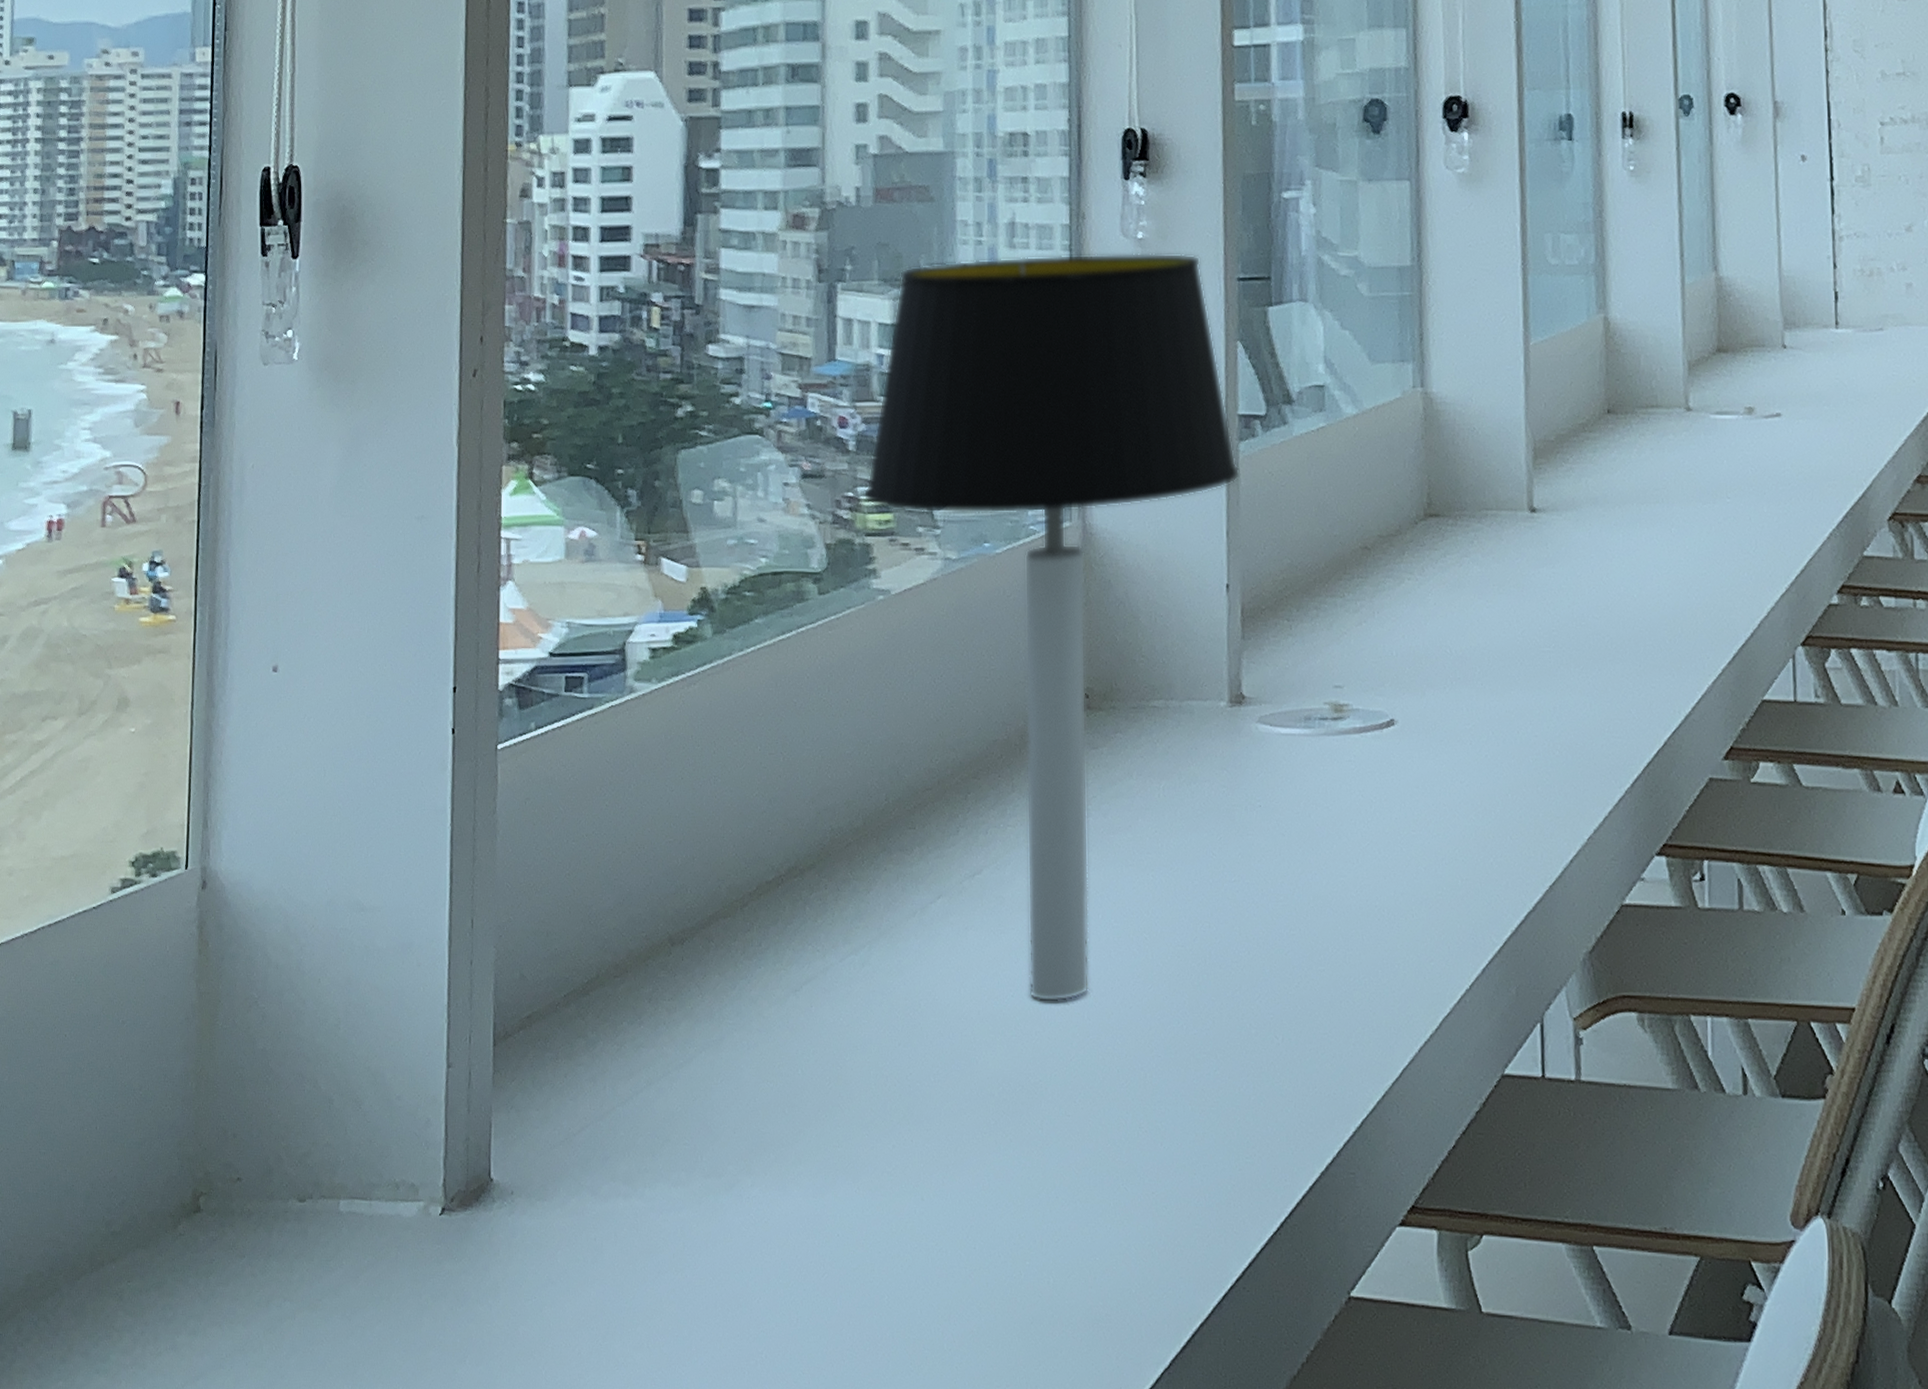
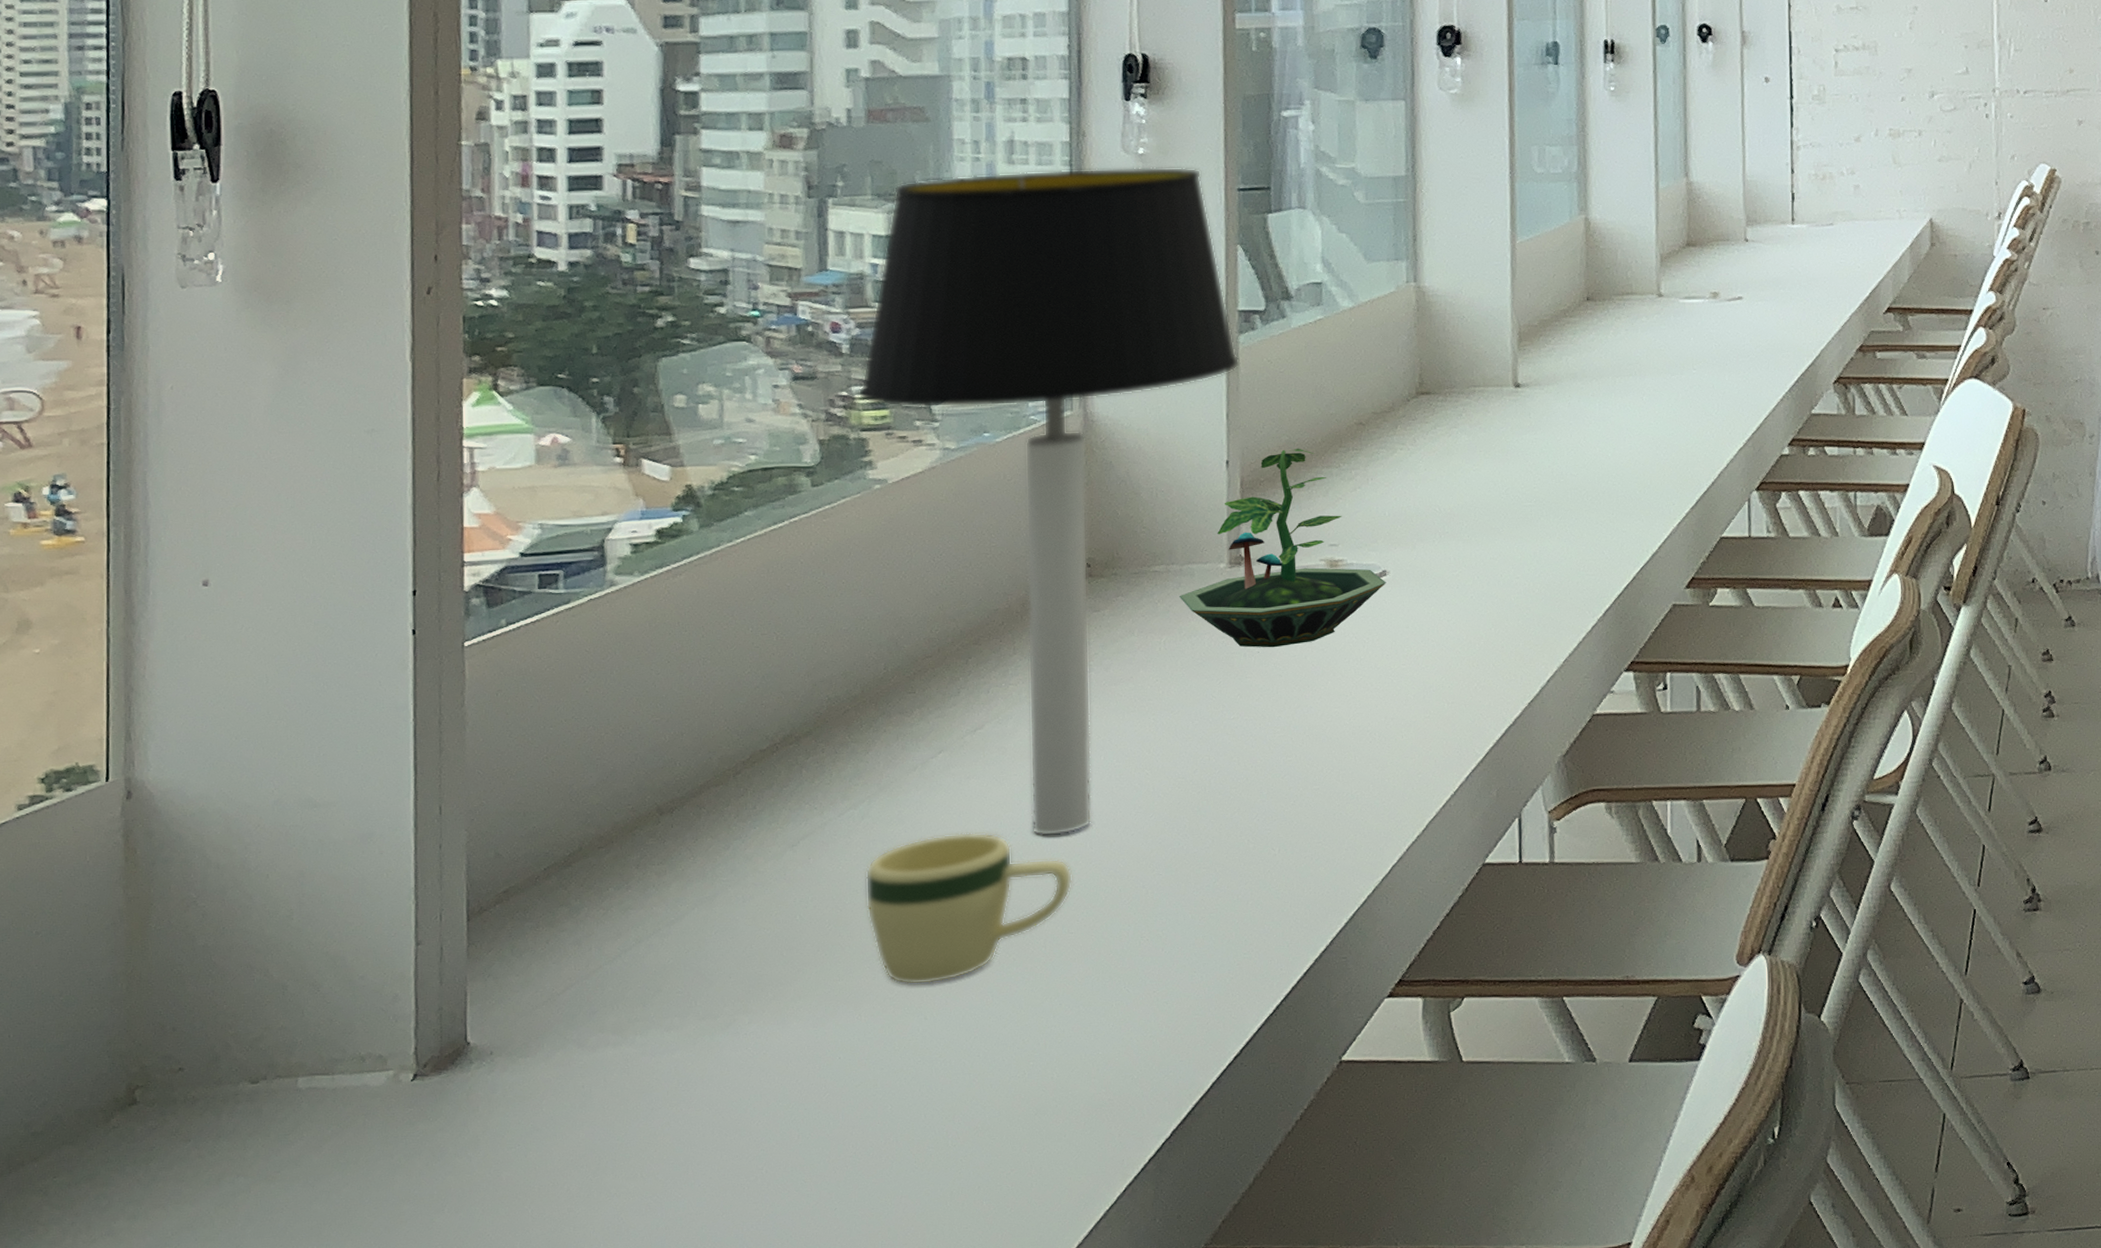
mug: none [865,990,1070,1161] -> present [865,832,1073,986]
terrarium: none [1178,573,1394,802] -> present [1178,448,1386,648]

